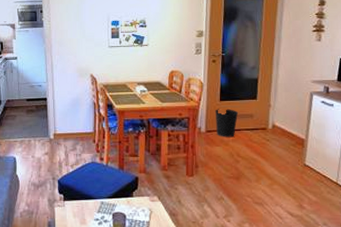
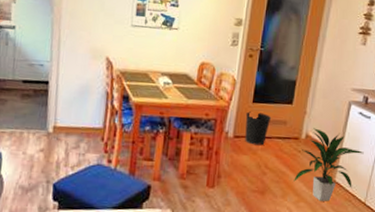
indoor plant: none [265,118,331,183] -> present [294,128,364,202]

